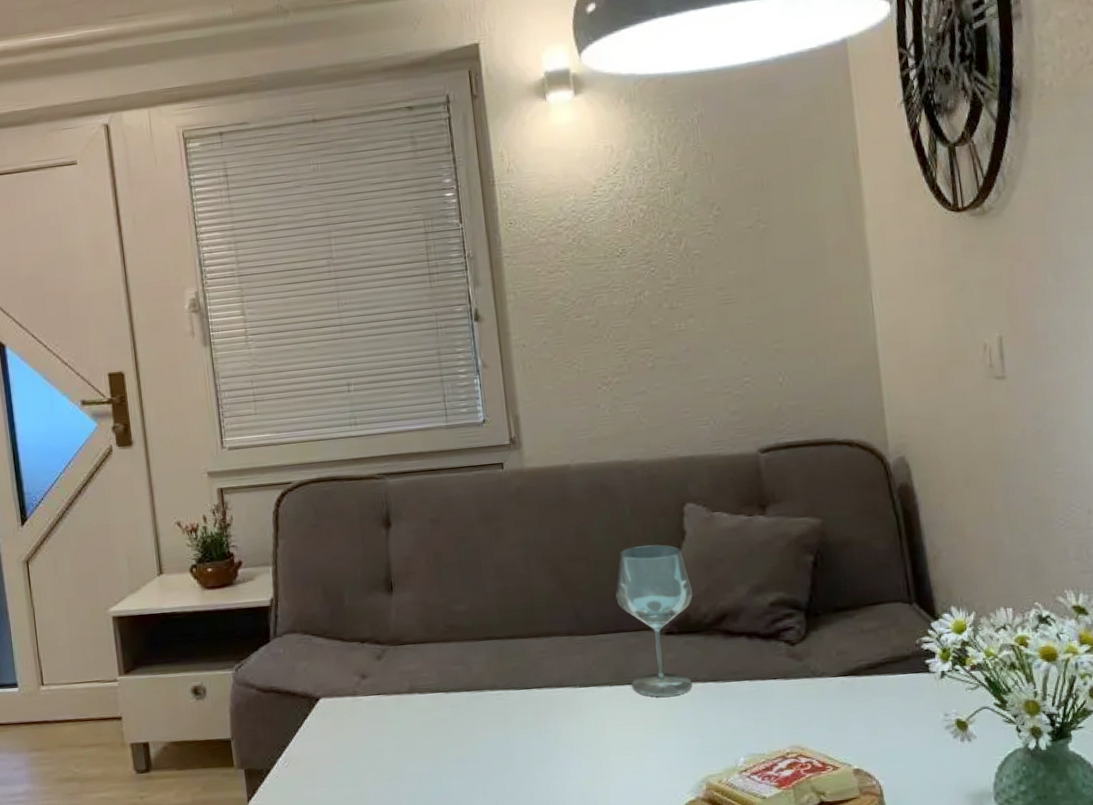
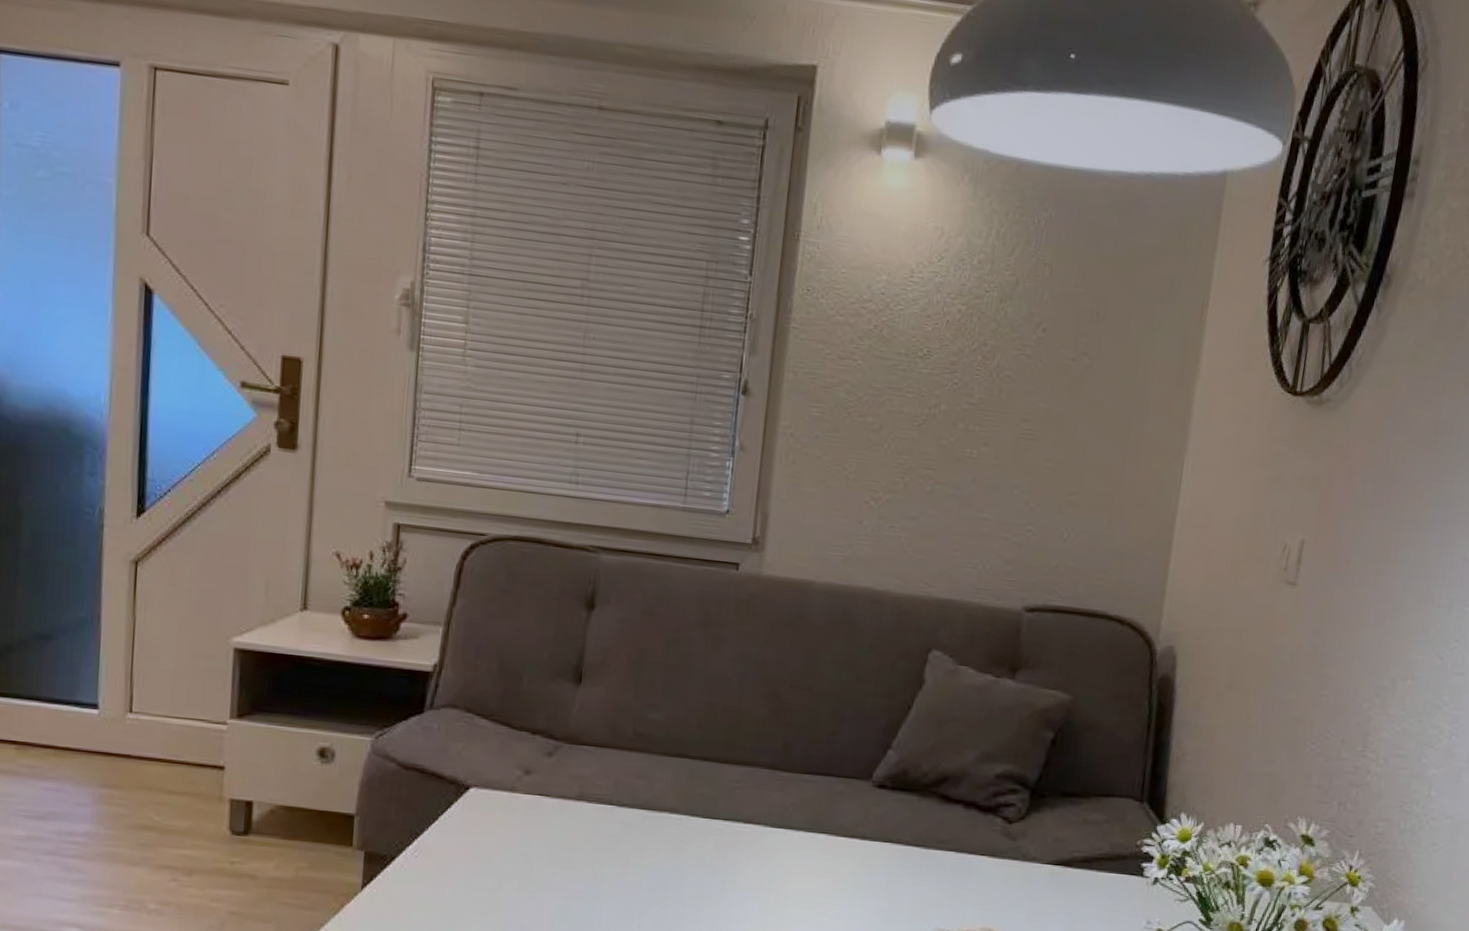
wine glass: present [615,544,693,697] -> none [828,686,918,854]

